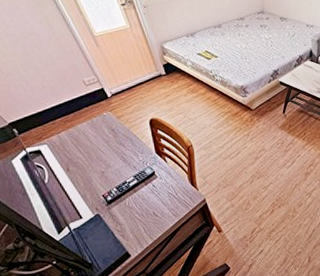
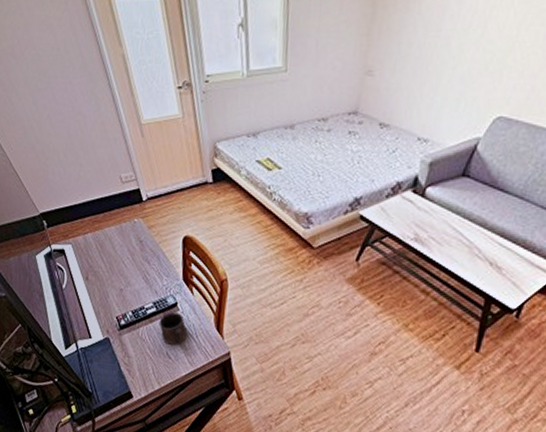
mug: none [141,179,169,206] -> present [159,312,188,345]

